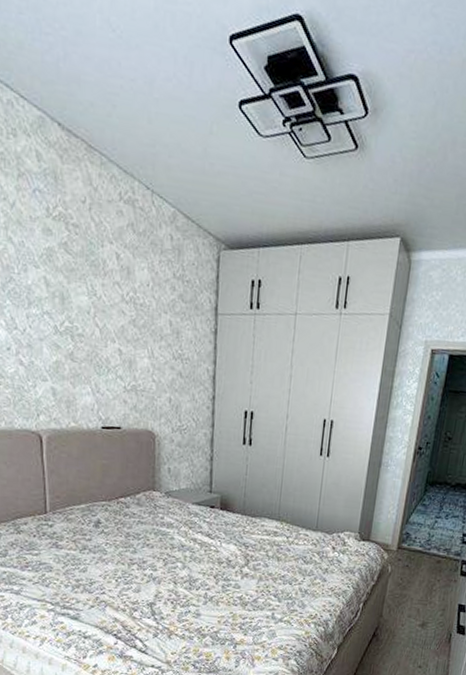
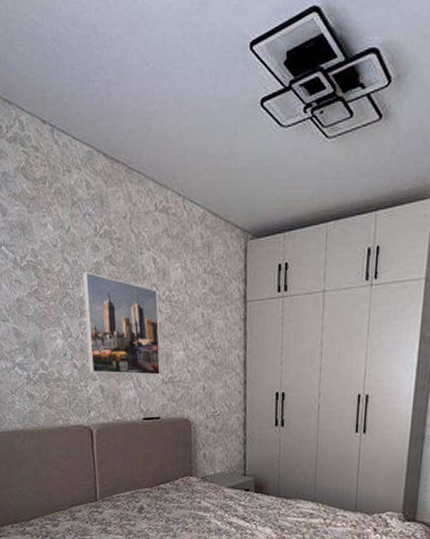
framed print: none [31,257,123,382] -> present [83,272,160,375]

